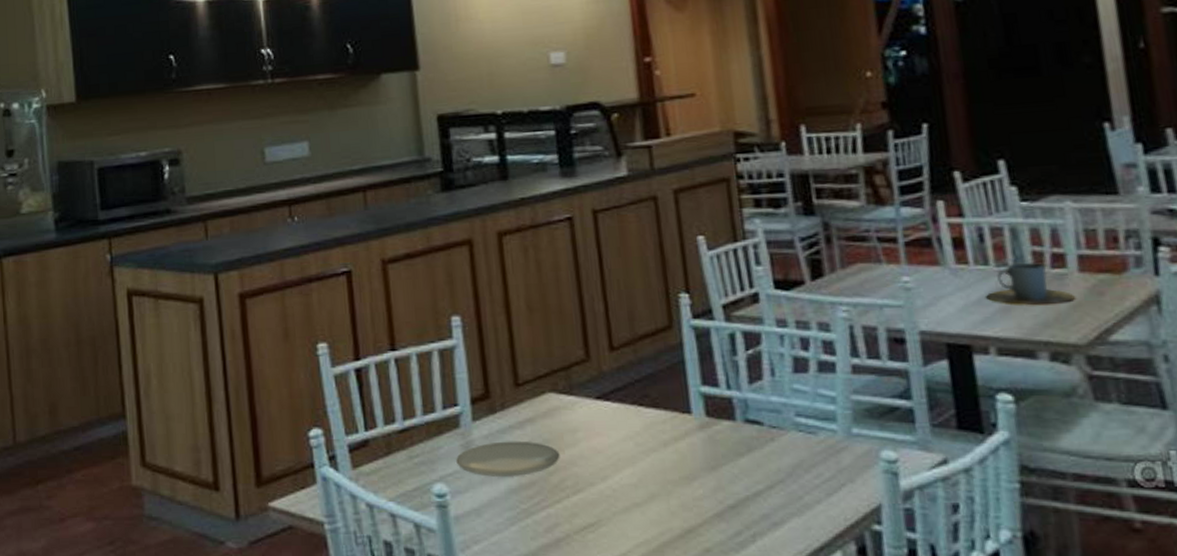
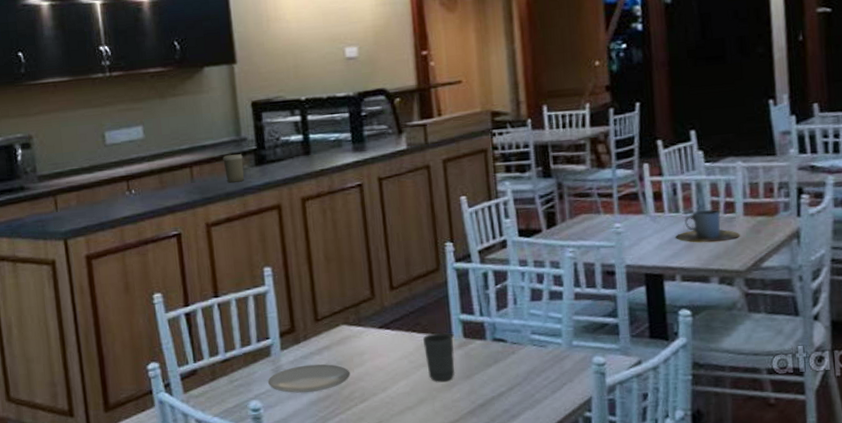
cup: none [402,177,428,211] -> present [223,154,244,183]
cup: none [652,408,696,473] -> present [422,332,455,382]

